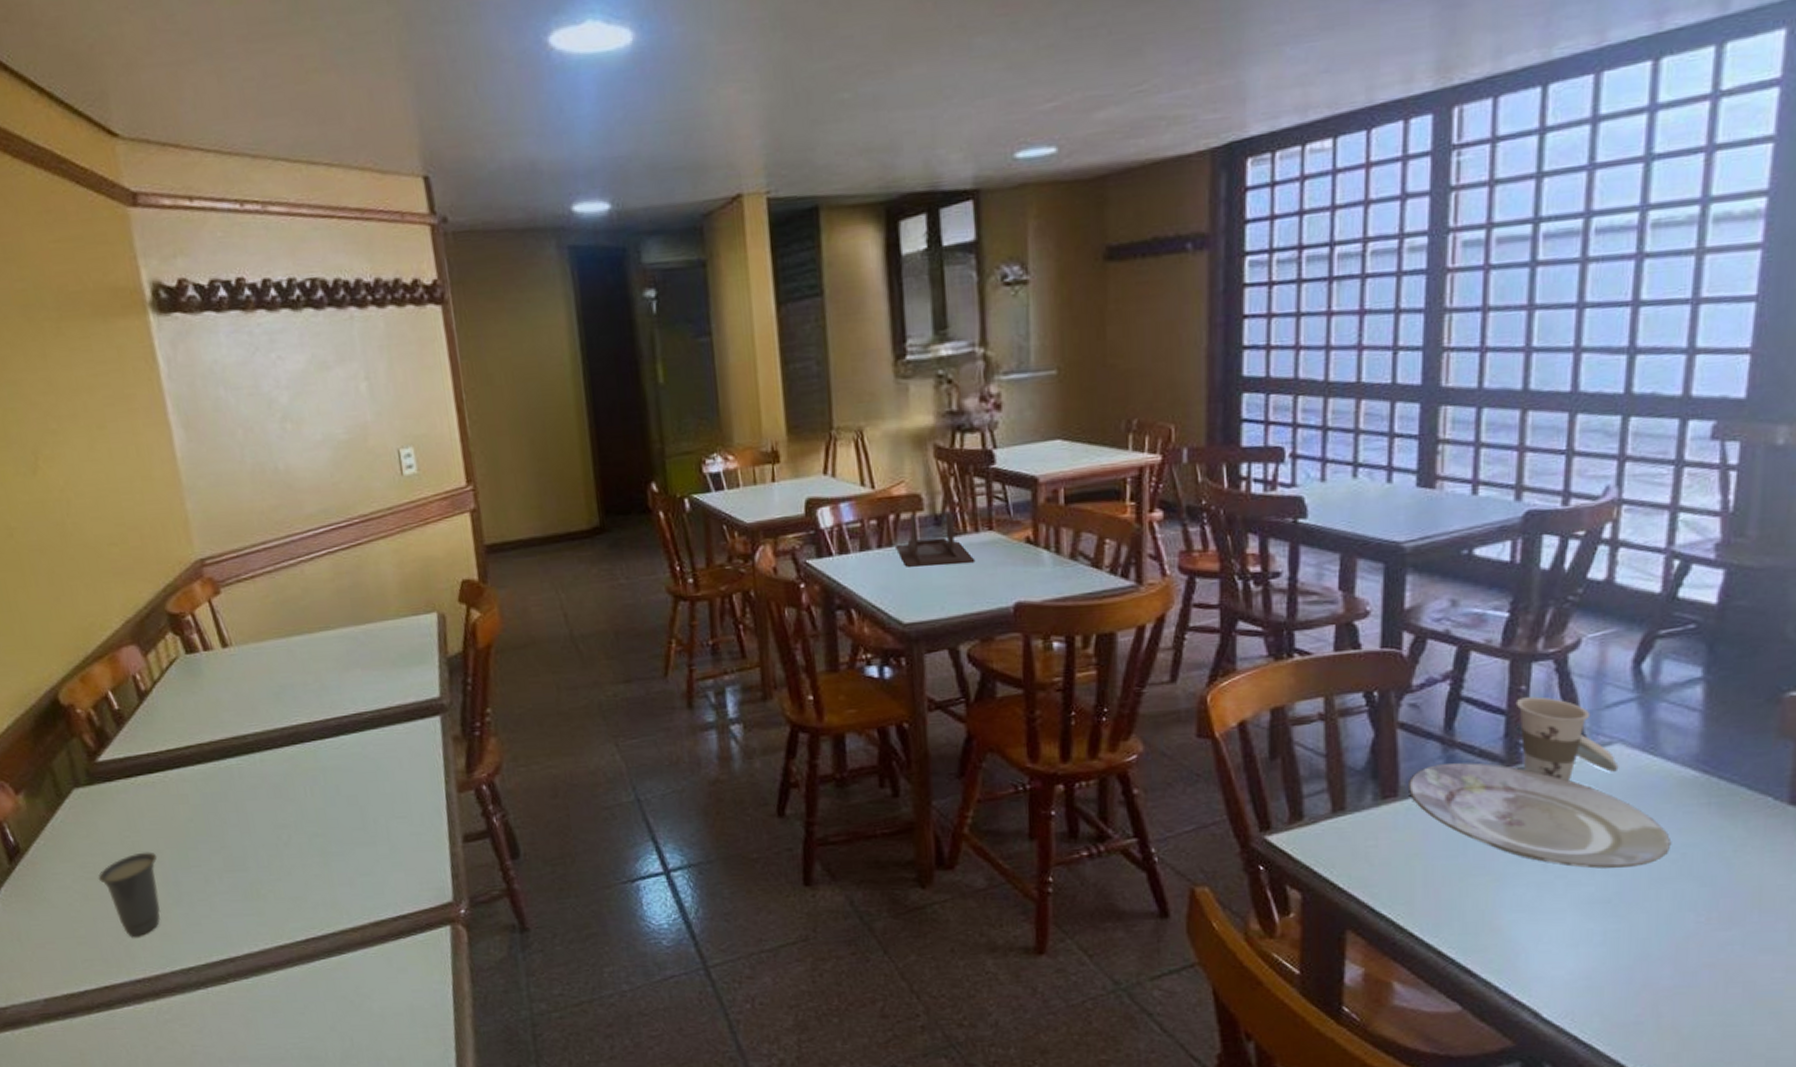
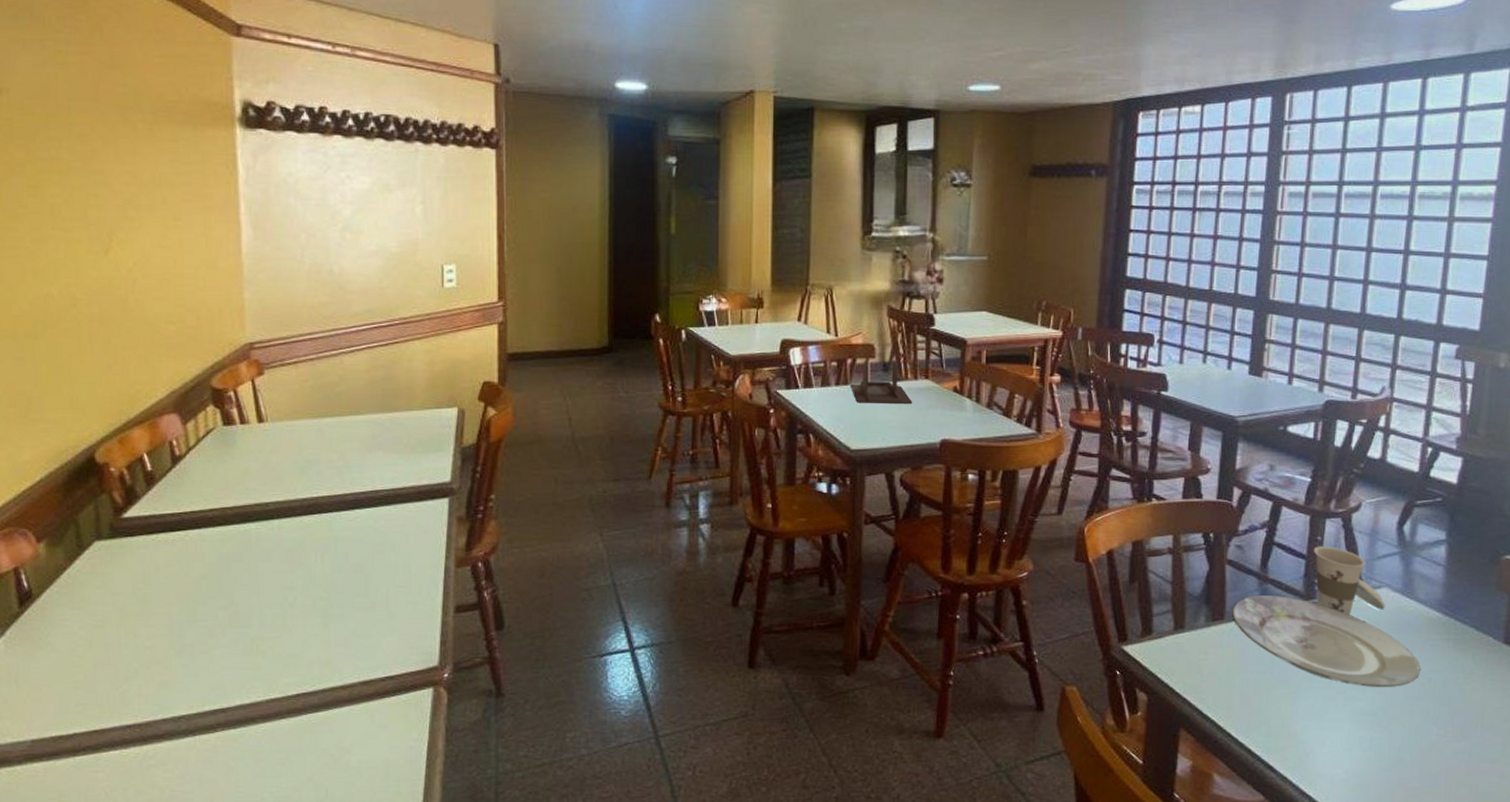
cup: present [98,852,161,938] -> none [105,604,166,685]

